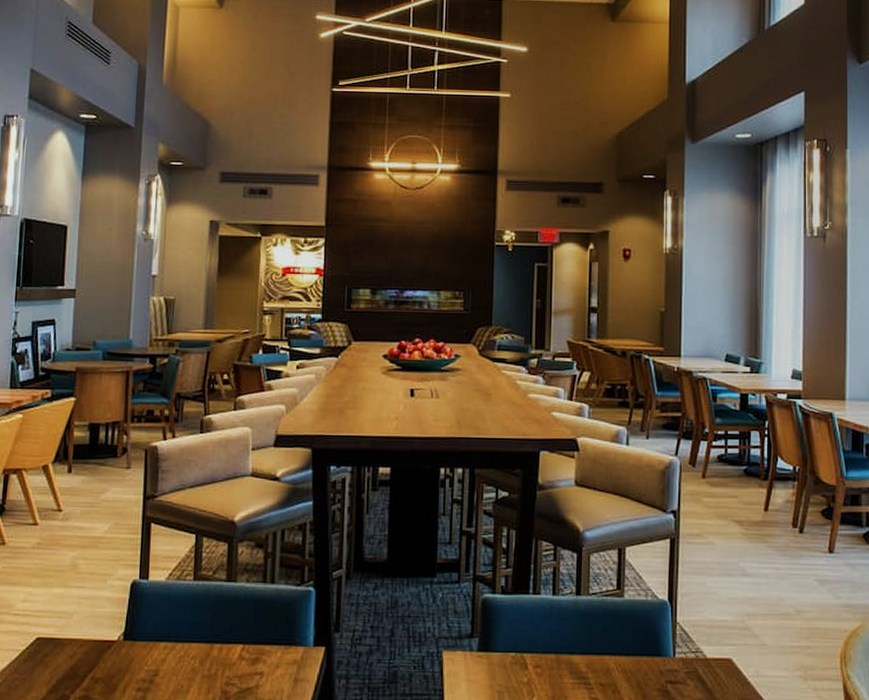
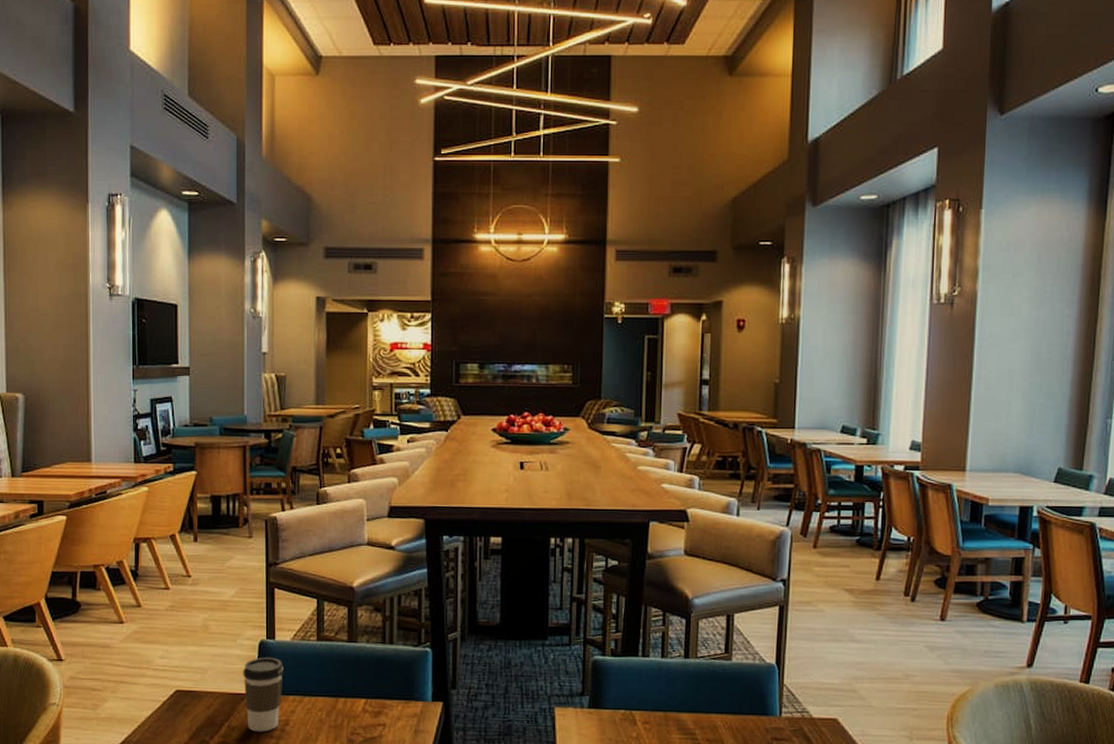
coffee cup: none [111,599,156,684] -> present [243,657,284,732]

